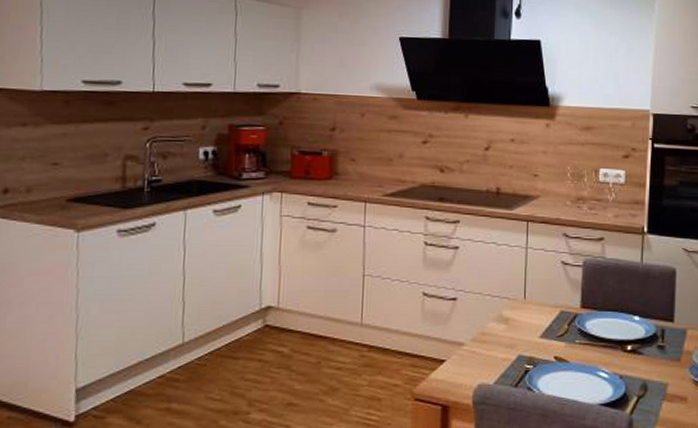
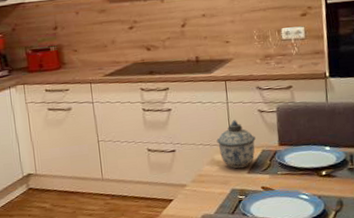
lidded jar: none [508,269,554,331] -> present [216,119,256,169]

